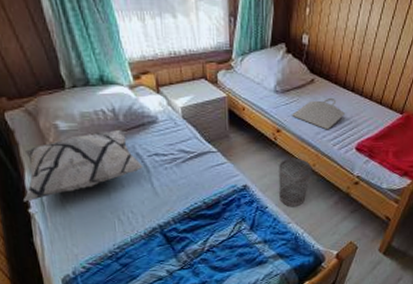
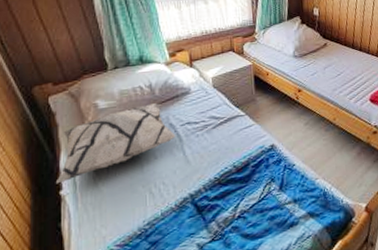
wastebasket: present [279,158,312,207] -> none [302,113,334,163]
tote bag: present [292,97,346,130] -> none [310,57,357,86]

